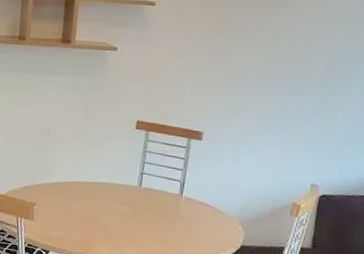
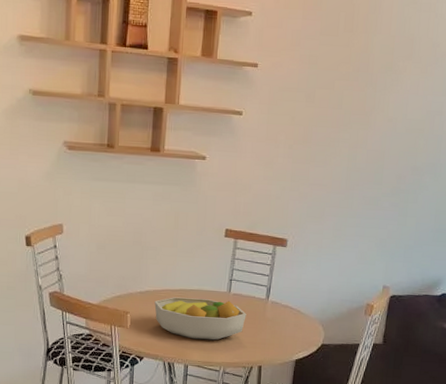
fruit bowl: none [62,189,158,237] -> present [154,297,247,341]

